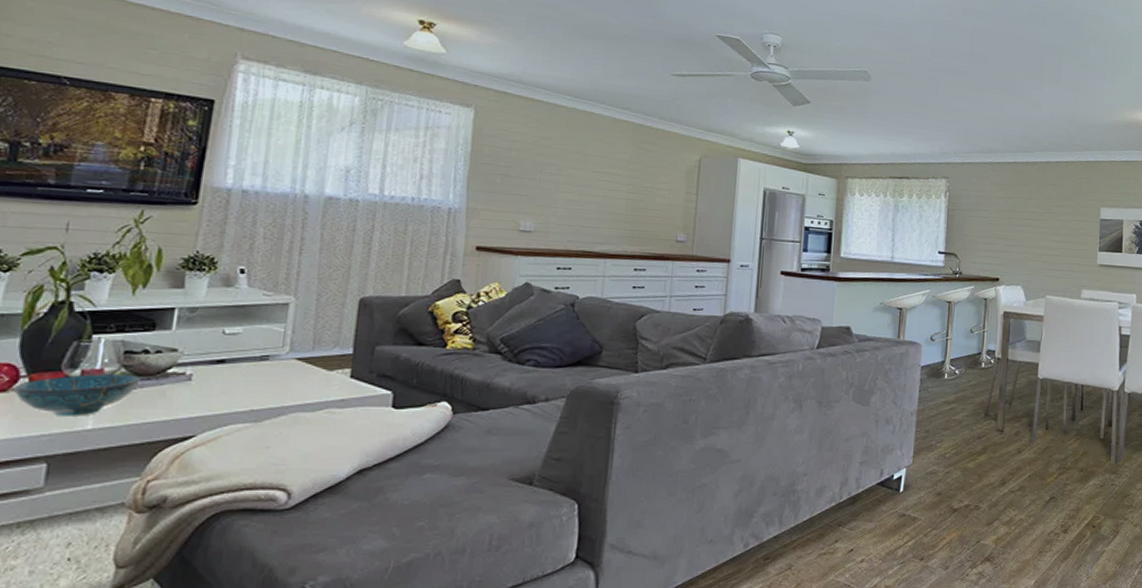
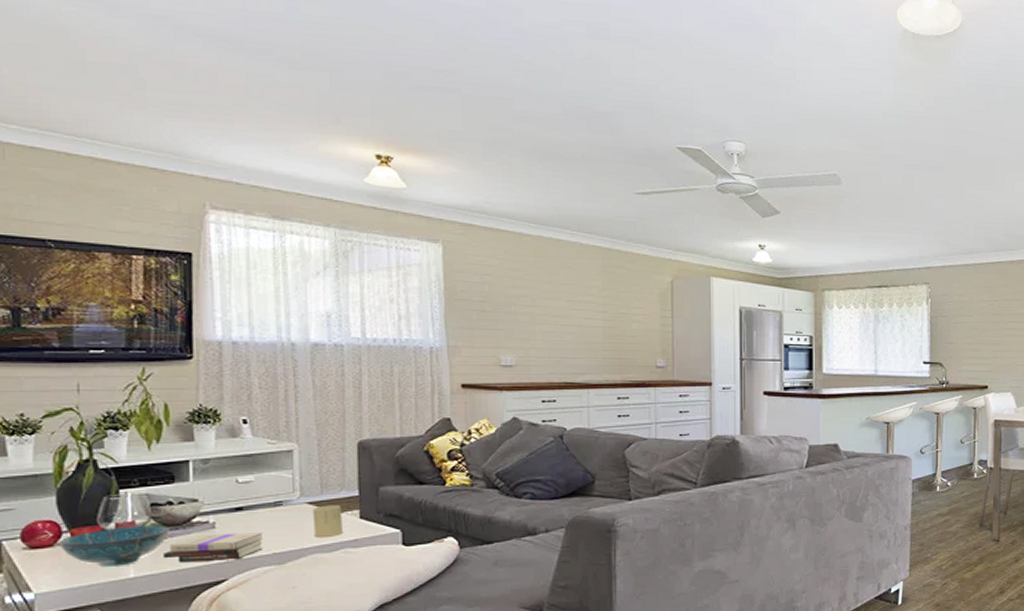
books: none [128,386,244,416] -> present [163,532,264,563]
candle: none [298,361,332,397] -> present [312,504,344,539]

